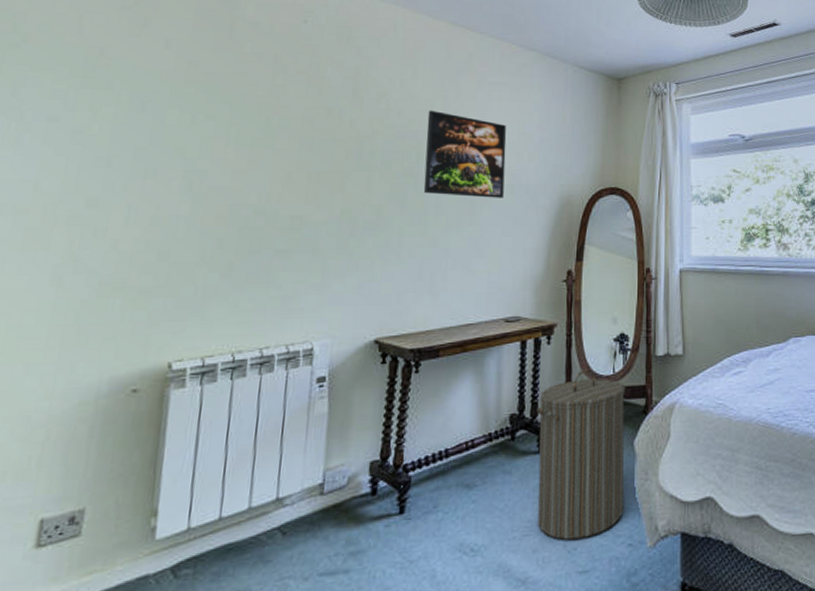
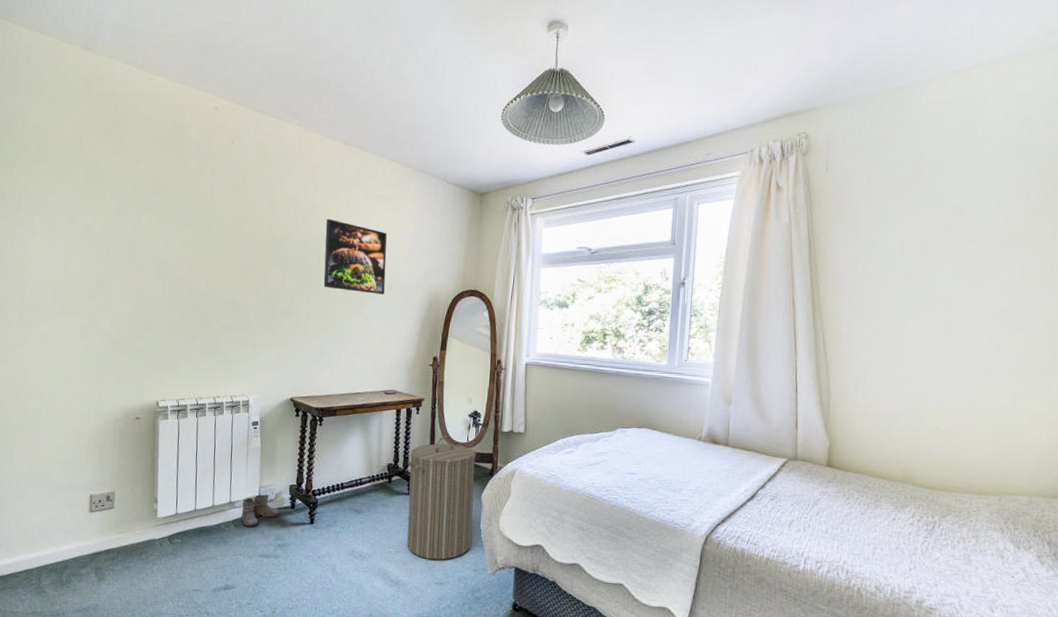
boots: none [285,480,354,533] -> present [236,494,280,527]

